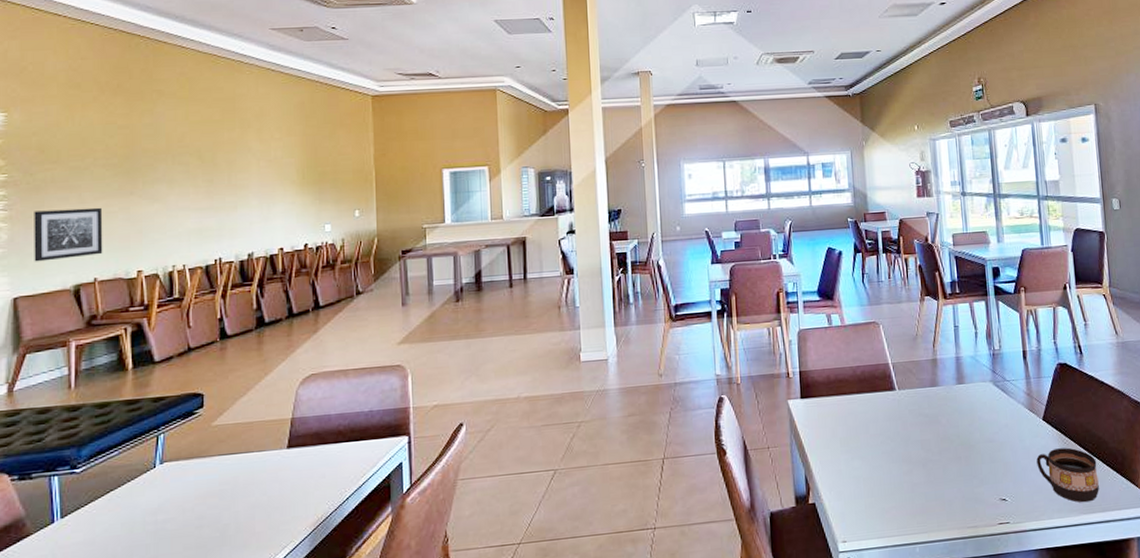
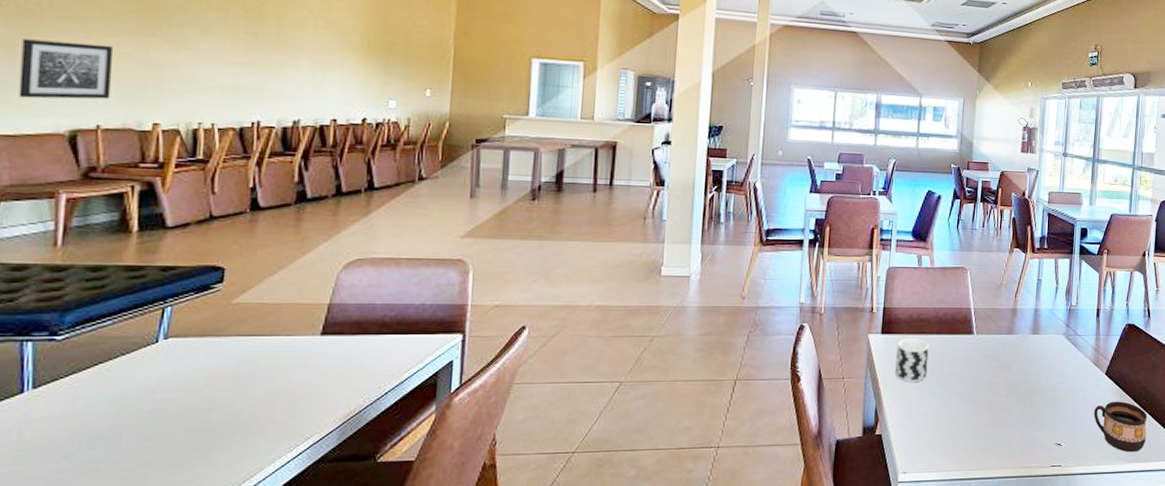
cup: none [818,399,854,446] -> present [895,338,929,382]

